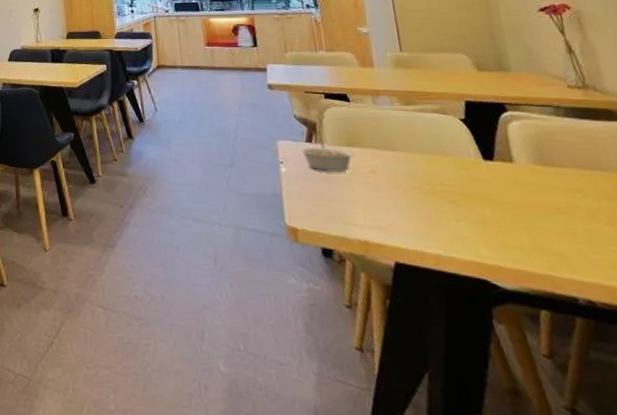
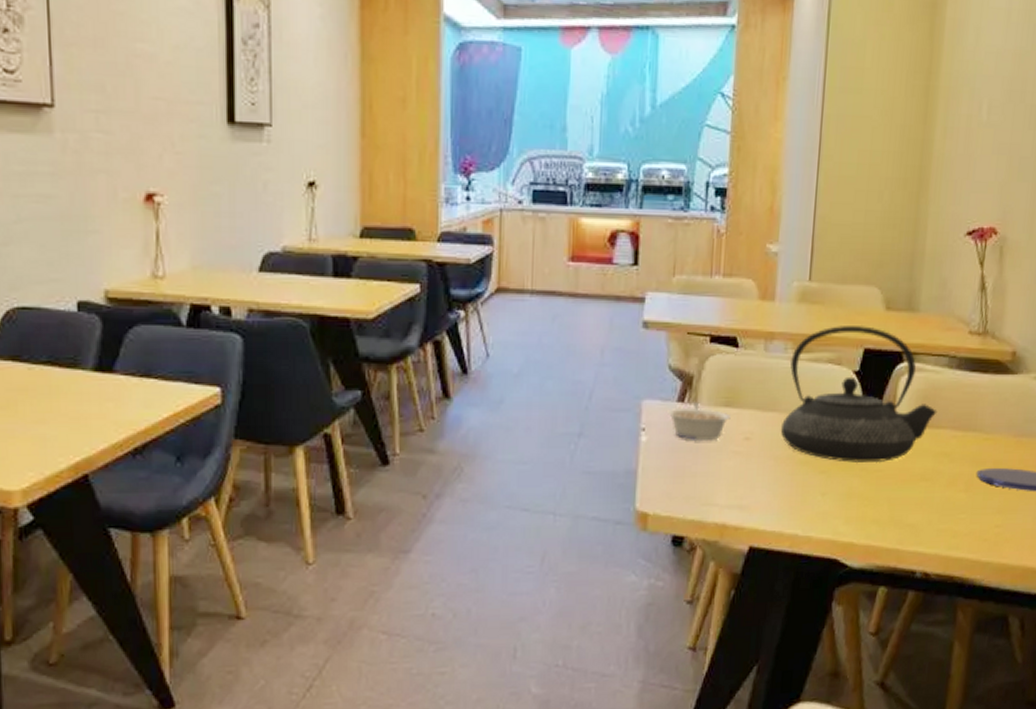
teapot: none [397,84,556,196] -> present [780,326,938,463]

